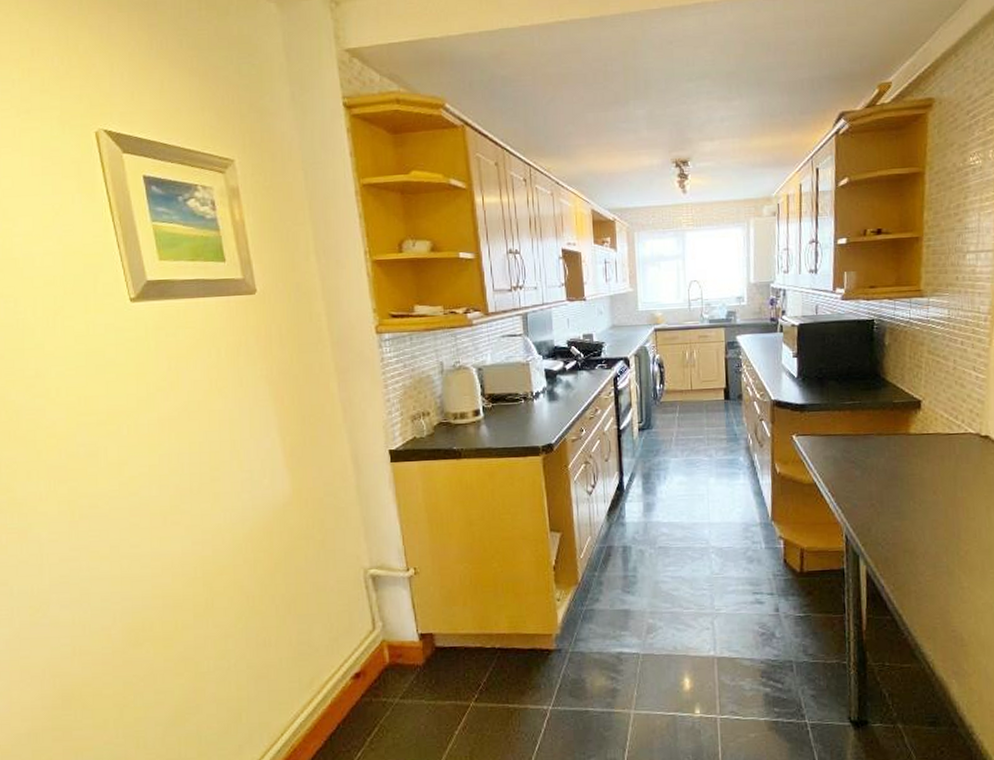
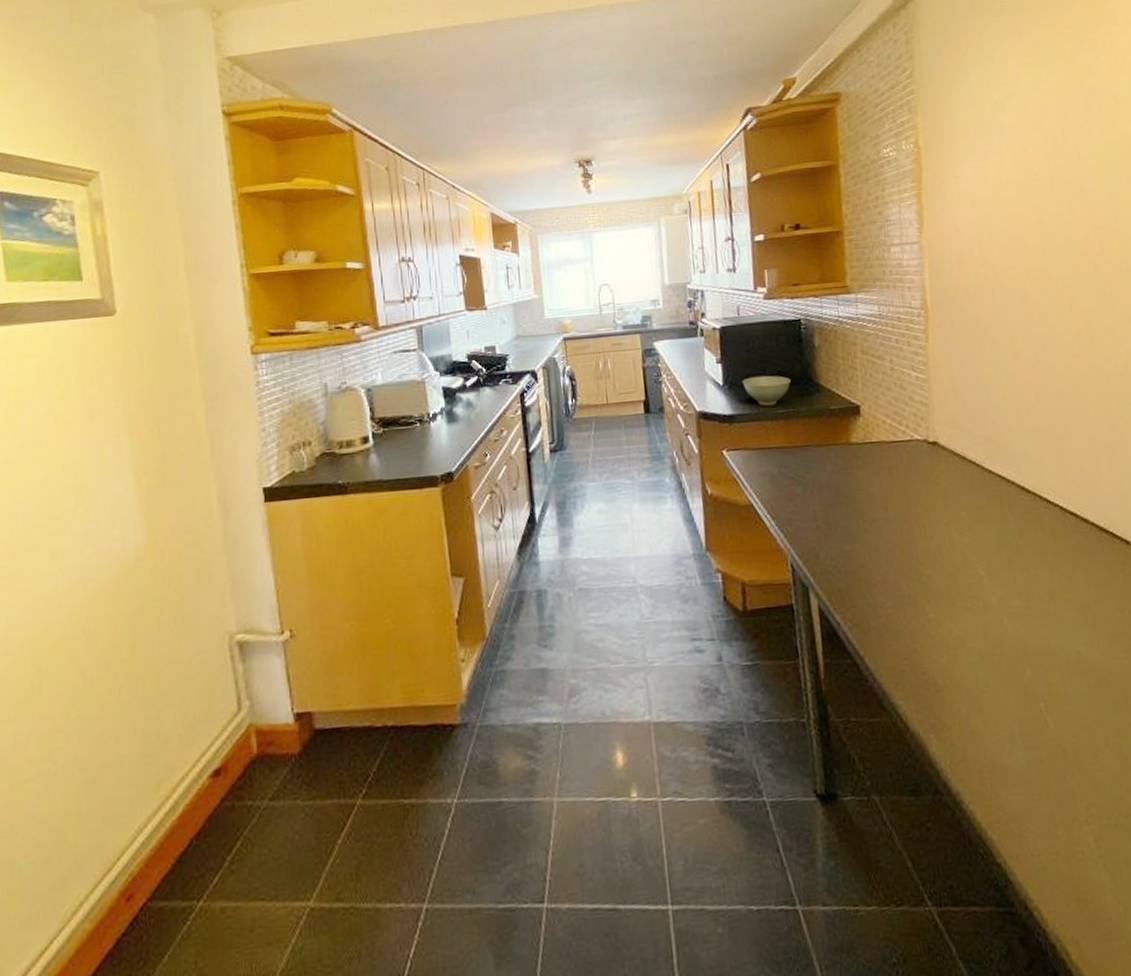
bowl: none [815,370,860,398] -> present [741,375,791,406]

